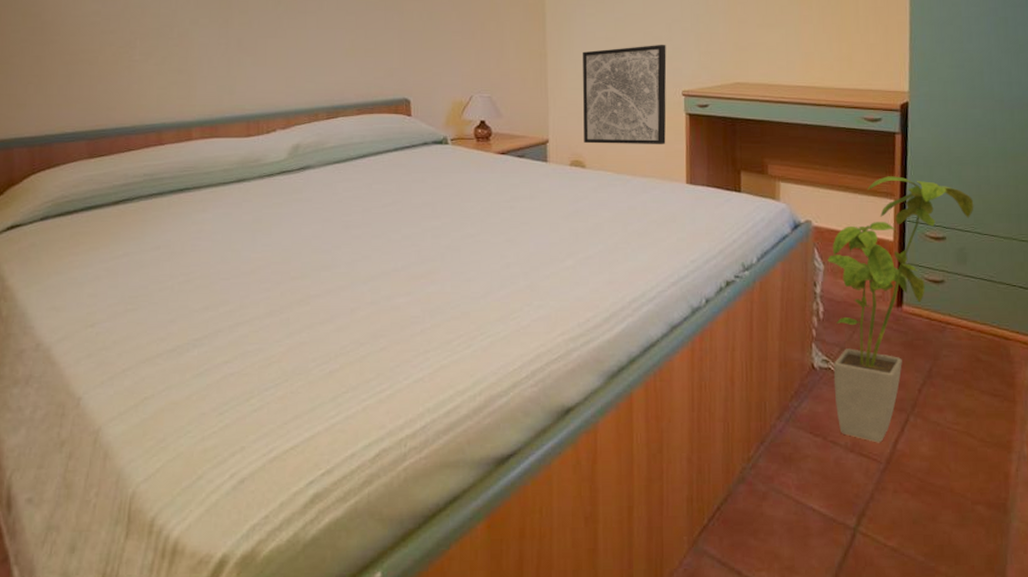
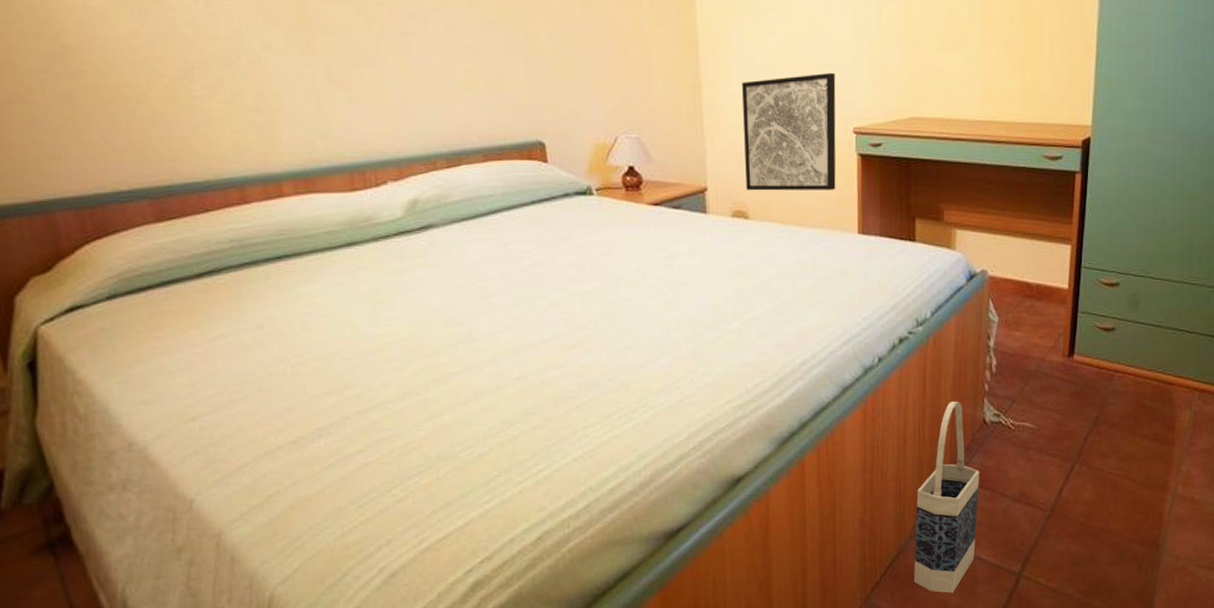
bag: none [743,345,810,544] -> present [914,401,980,593]
house plant: present [827,176,974,443] -> none [1002,220,1149,492]

